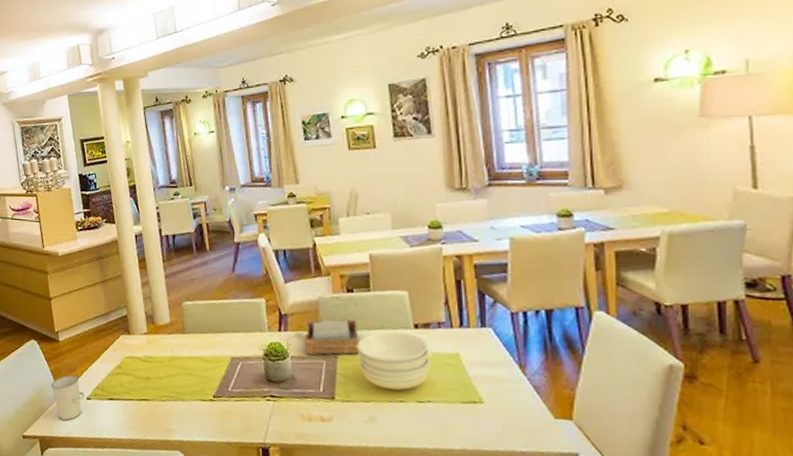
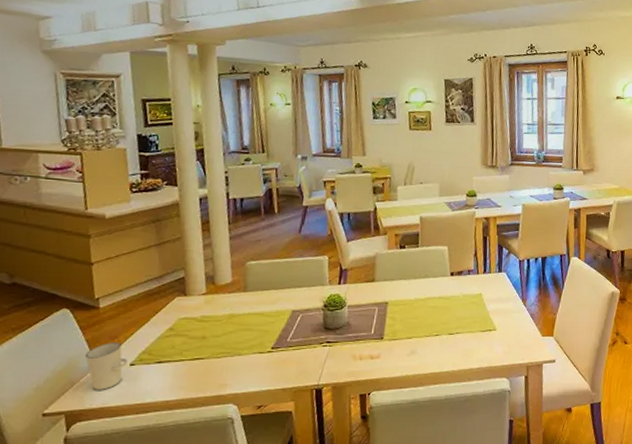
napkin holder: present [304,319,359,356] -> none [360,271,407,303]
bowl: present [357,331,431,391] -> none [405,280,461,327]

